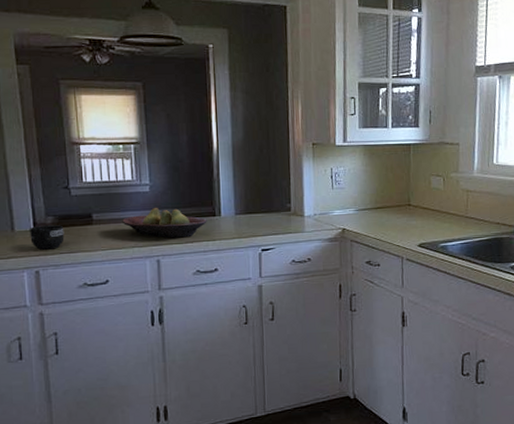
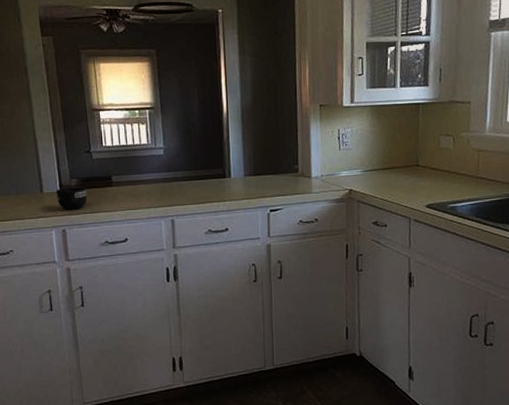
fruit bowl: present [122,207,207,238] -> none [139,169,218,199]

